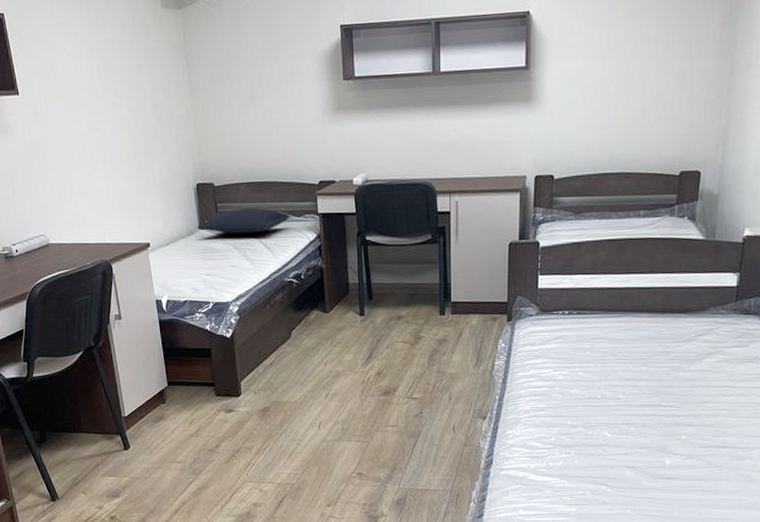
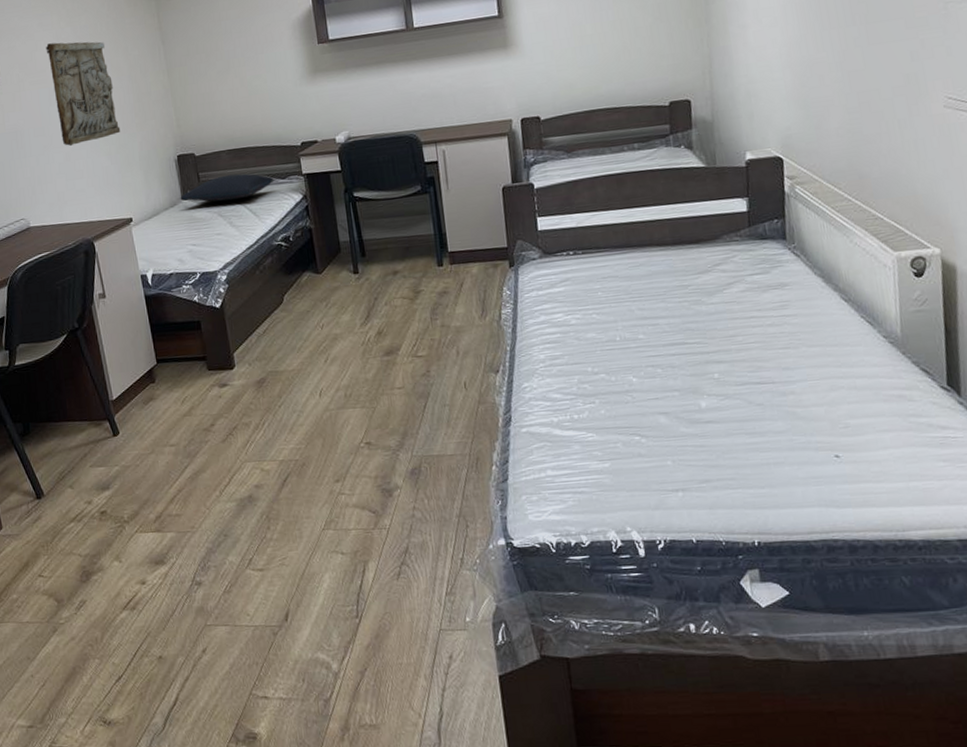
stone relief: none [68,54,142,166] -> present [45,41,121,147]

